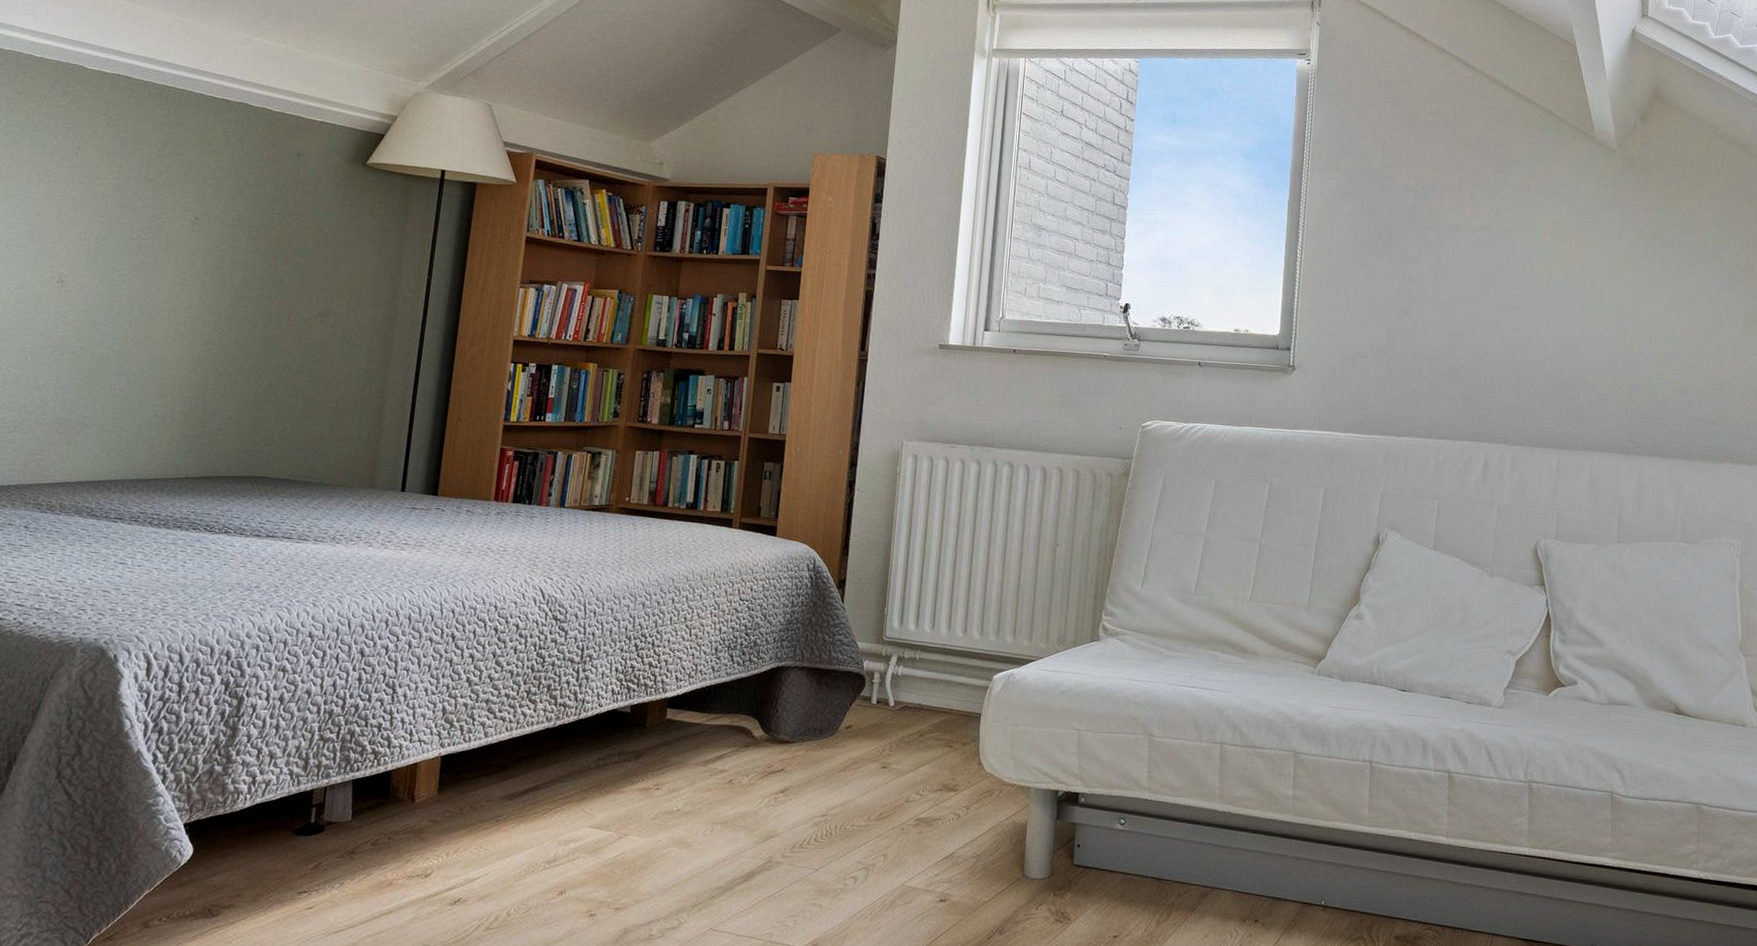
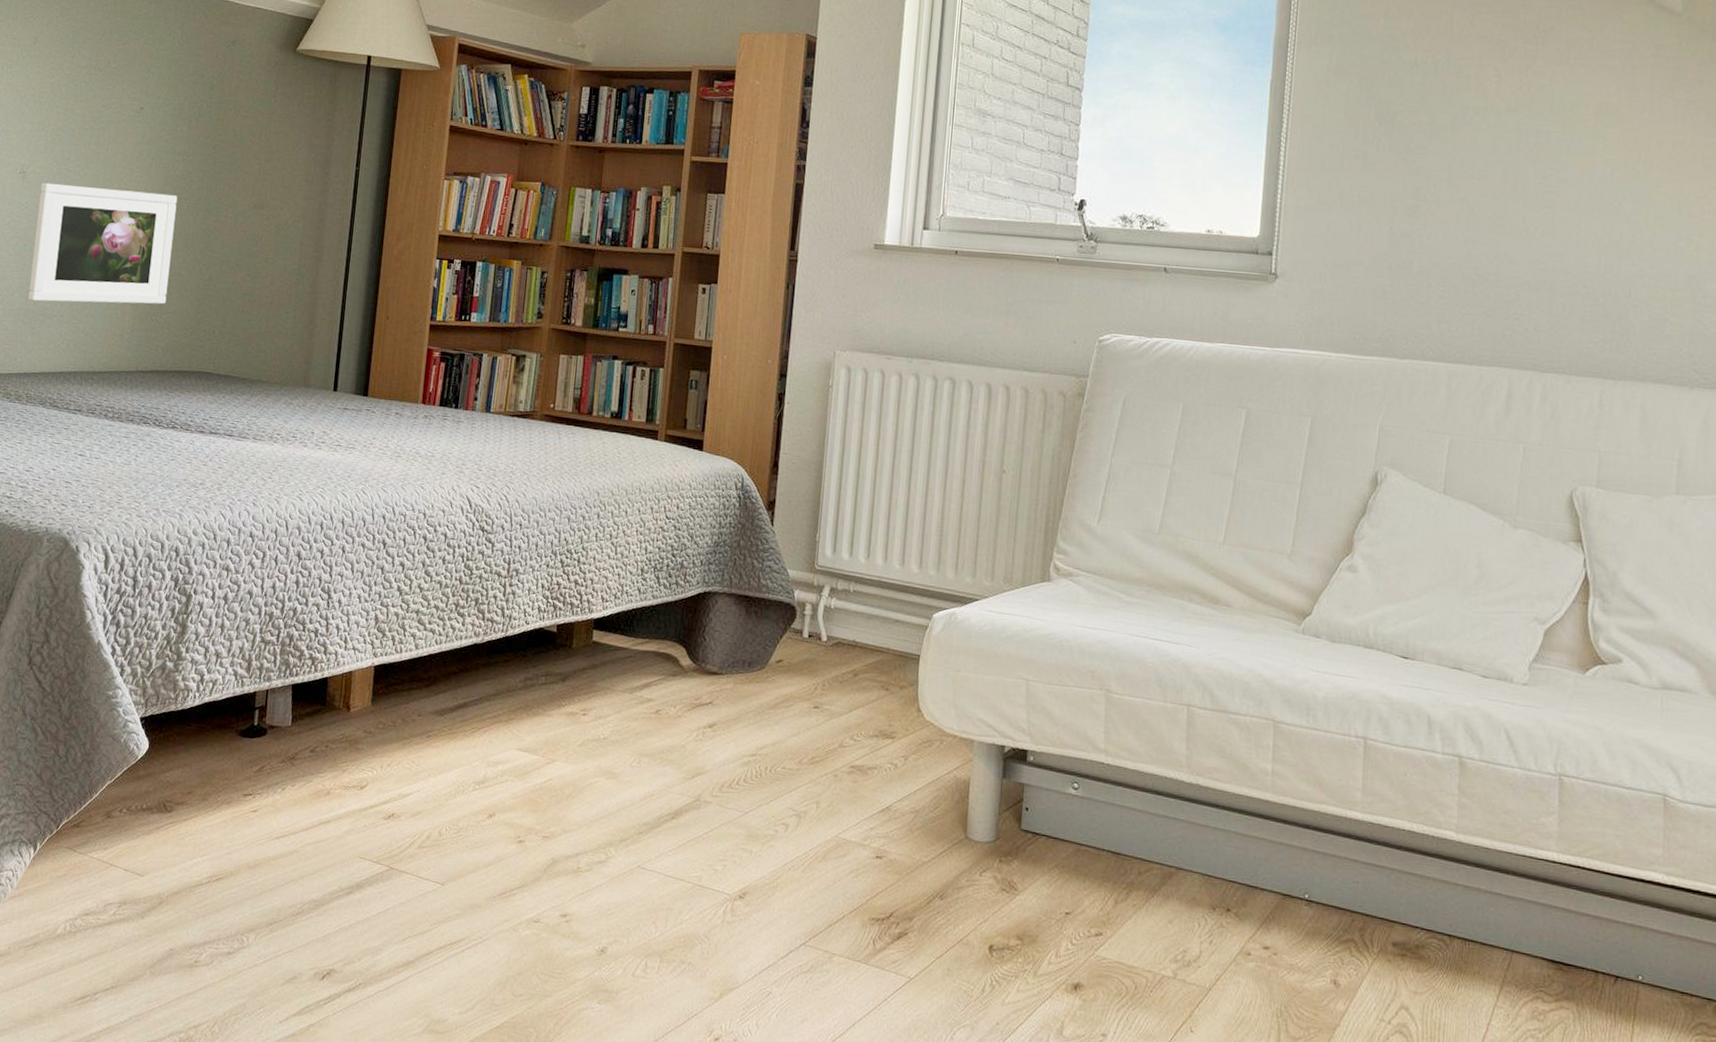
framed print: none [64,291,235,411] -> present [28,182,178,305]

